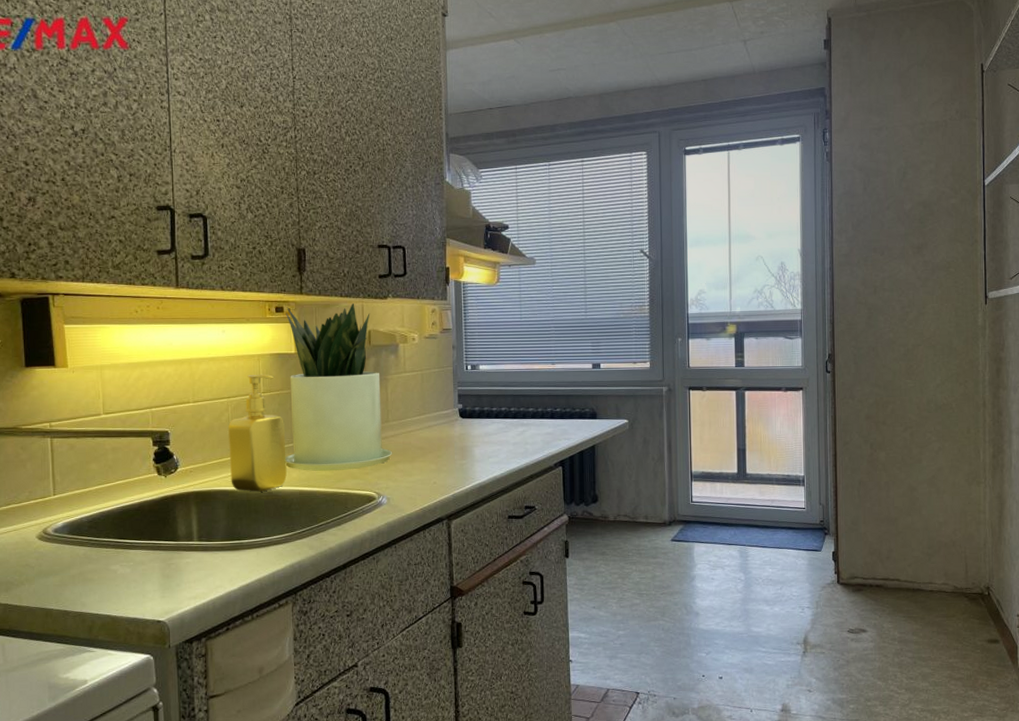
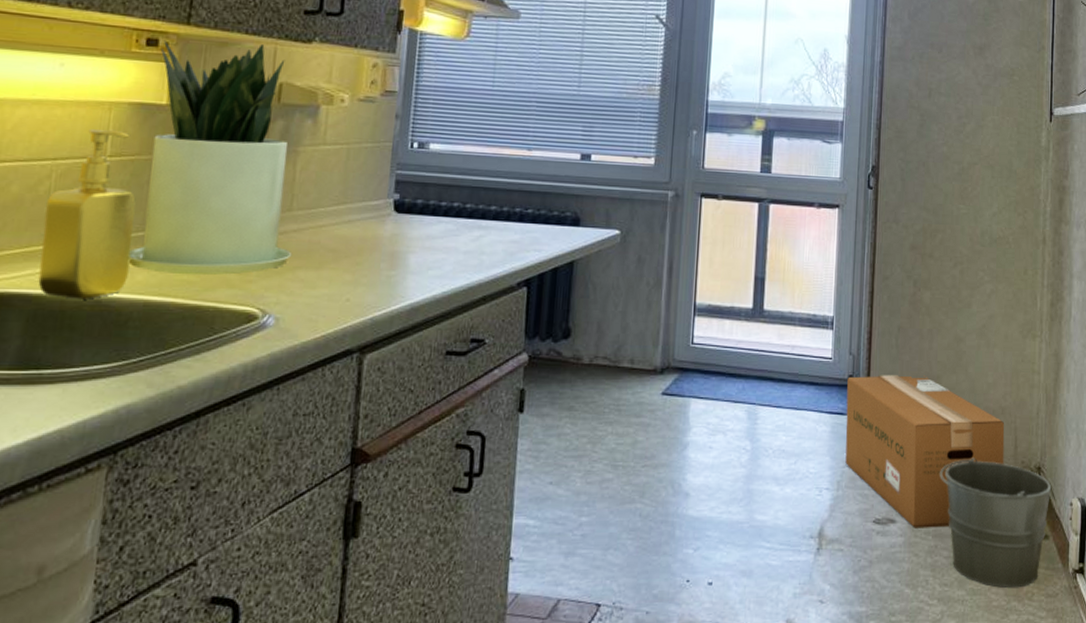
box: none [819,518,957,636] -> present [845,375,1005,528]
bucket: none [901,581,1000,680] -> present [940,457,1052,588]

